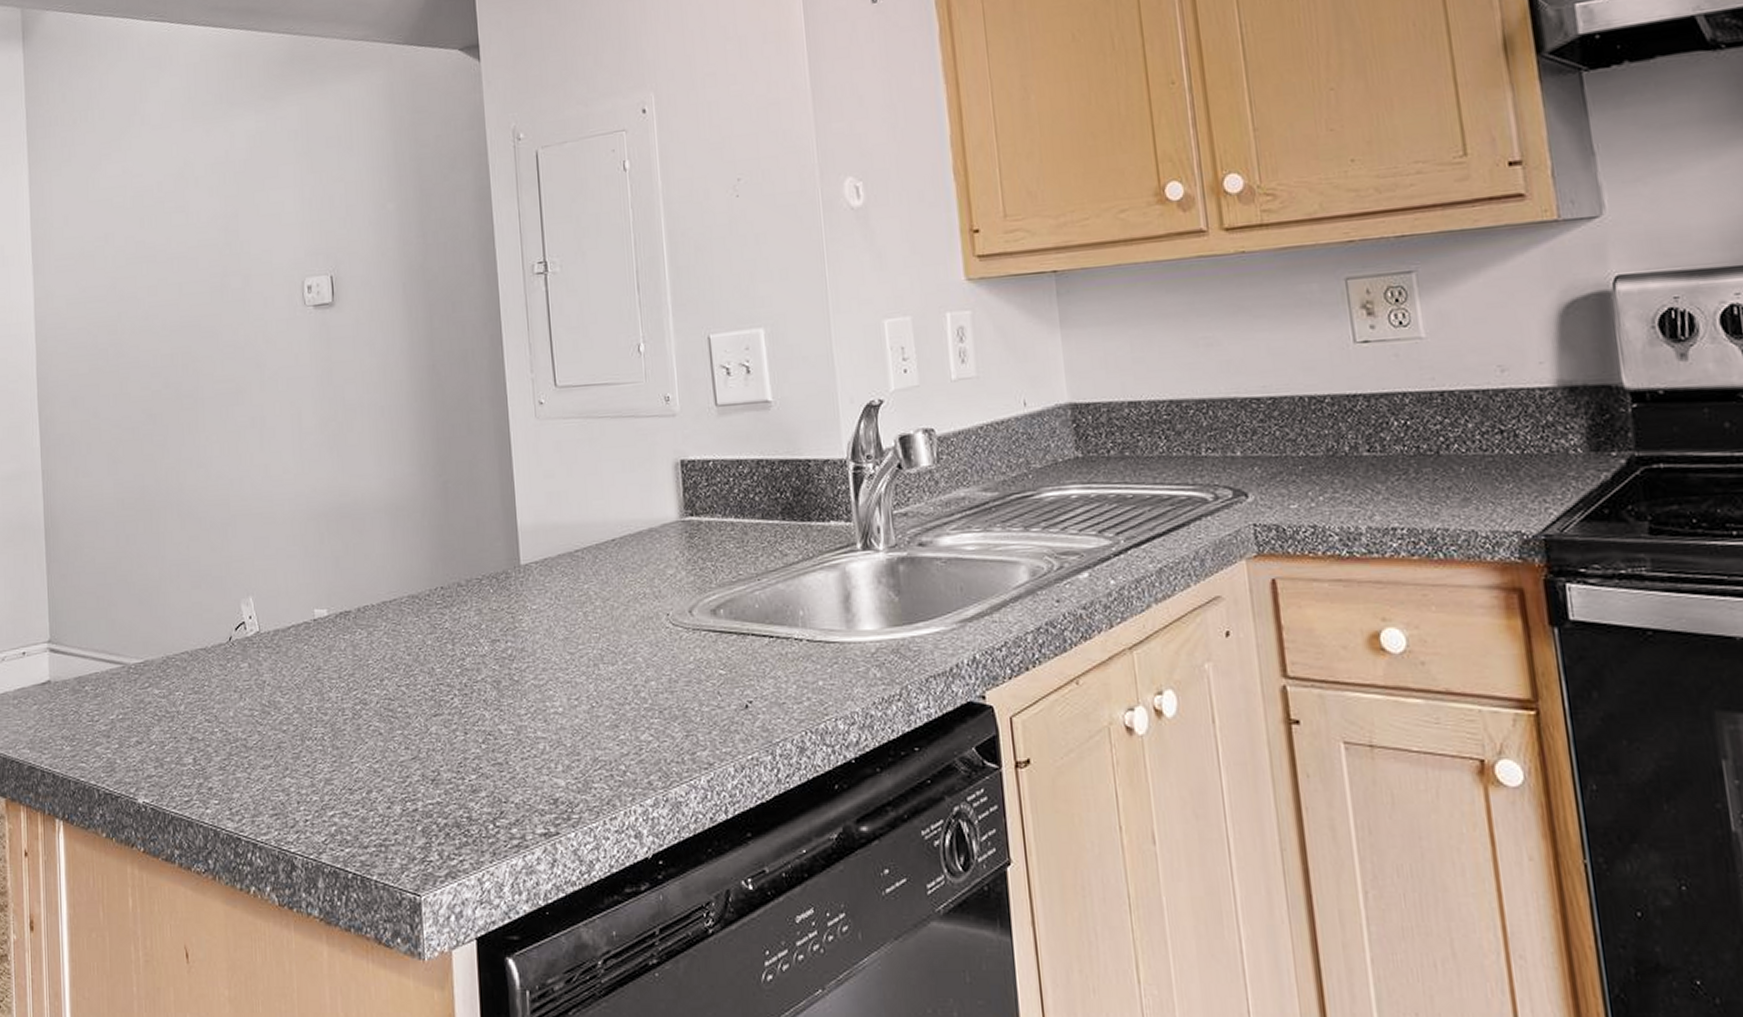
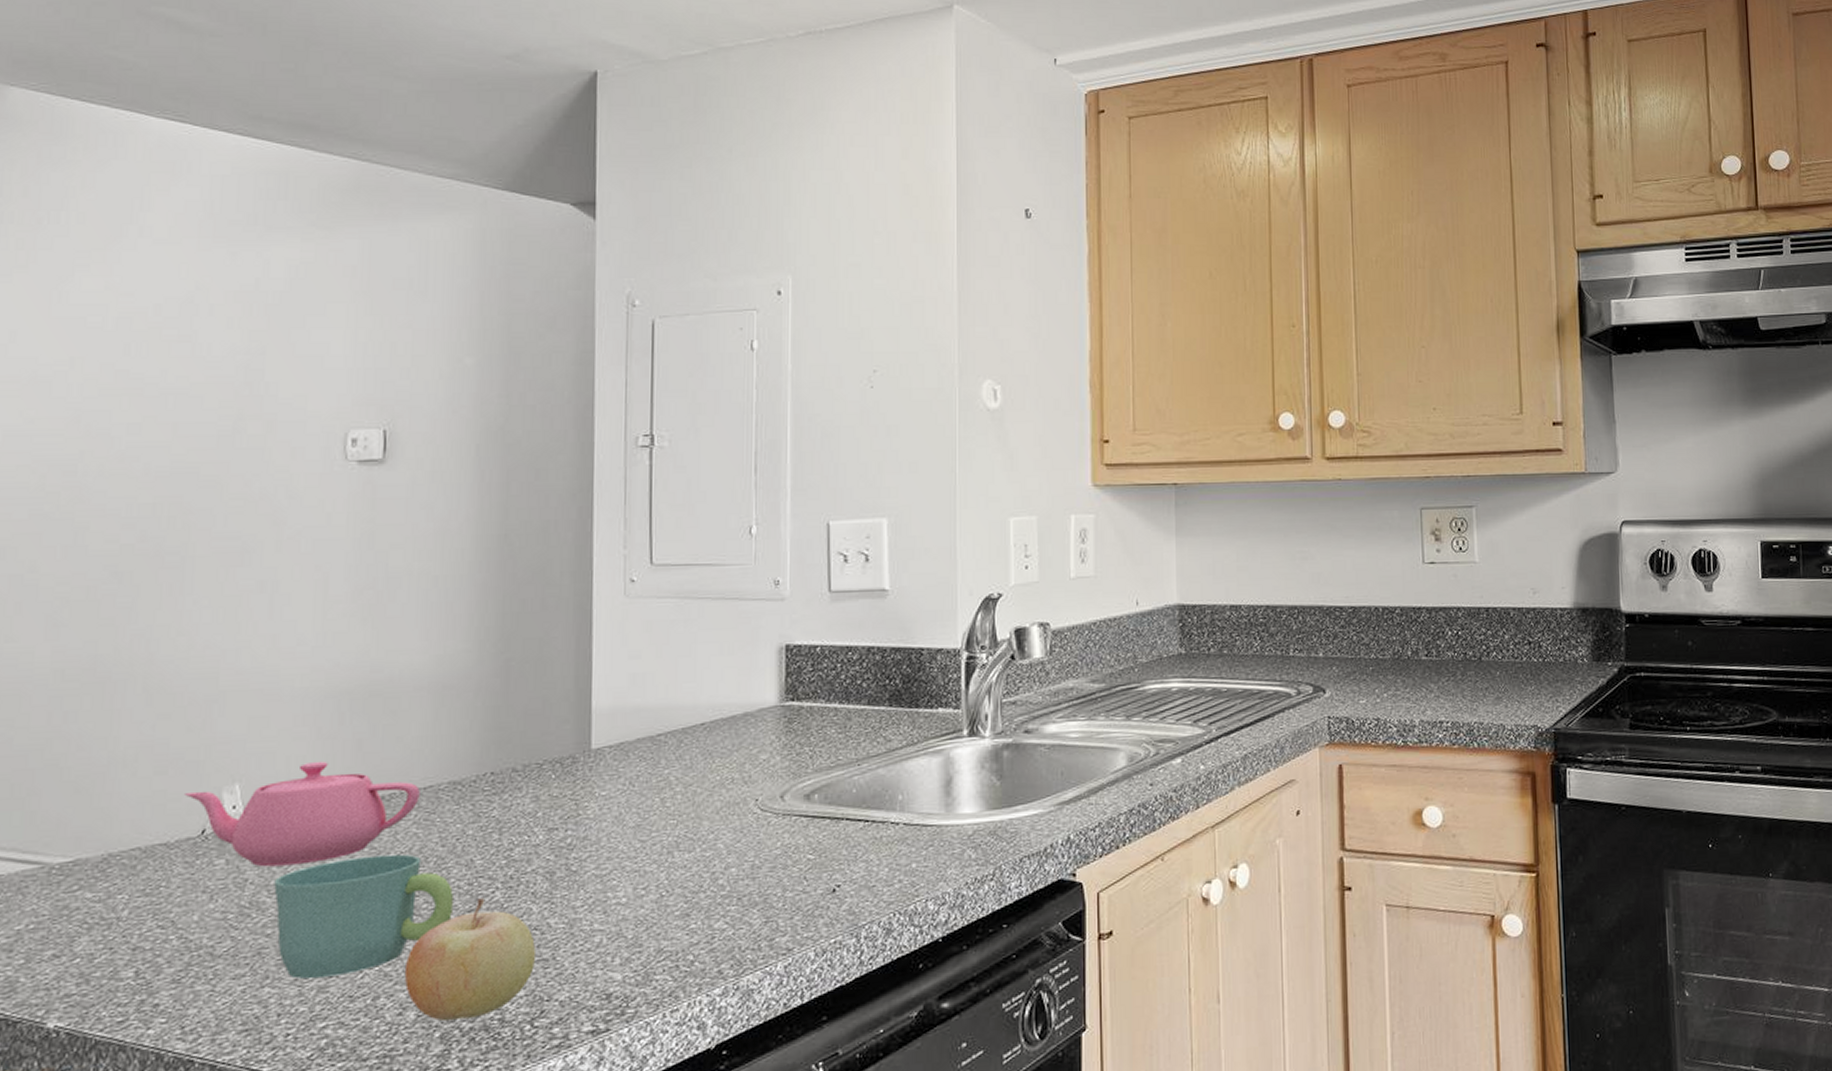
teapot: none [214,576,387,671] -> present [185,761,420,867]
mug: none [285,661,422,772] -> present [274,854,453,979]
fruit: none [388,704,492,815] -> present [404,898,535,1021]

